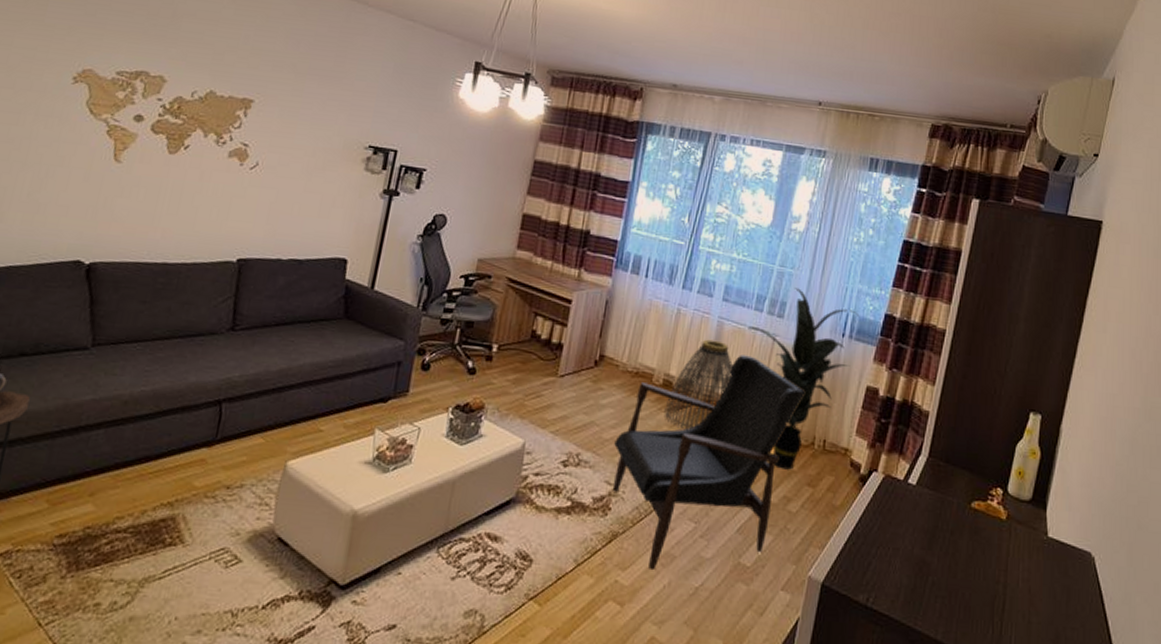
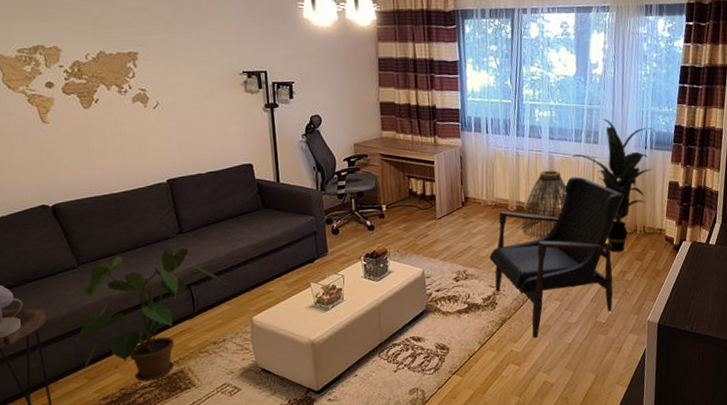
house plant: none [49,344,269,524] -> present [74,247,227,382]

